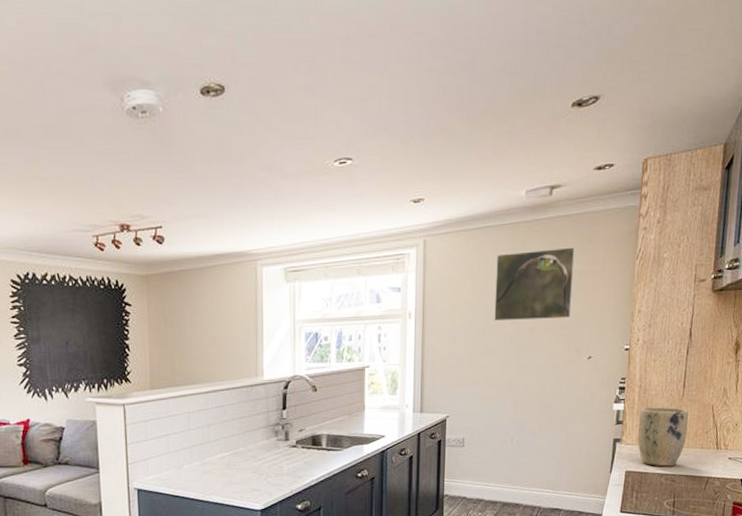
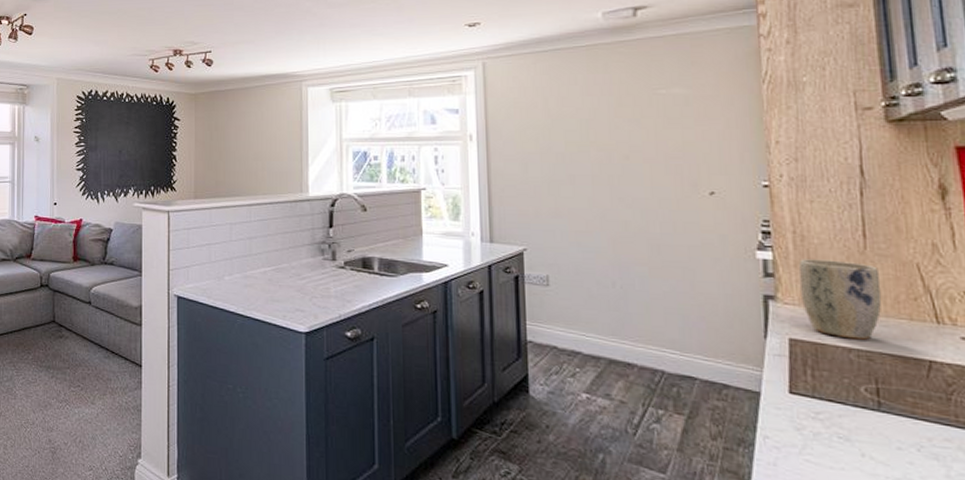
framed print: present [494,247,575,322] -> none [573,70,679,148]

